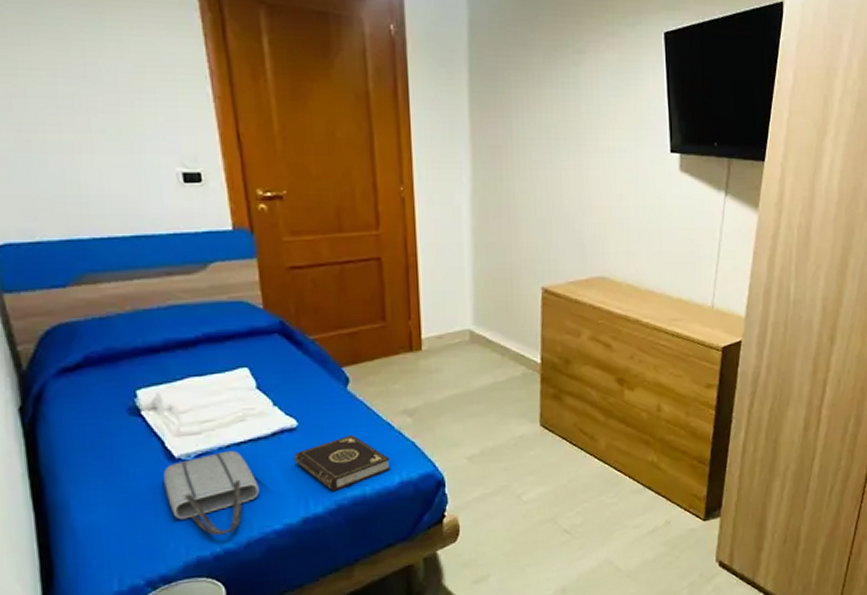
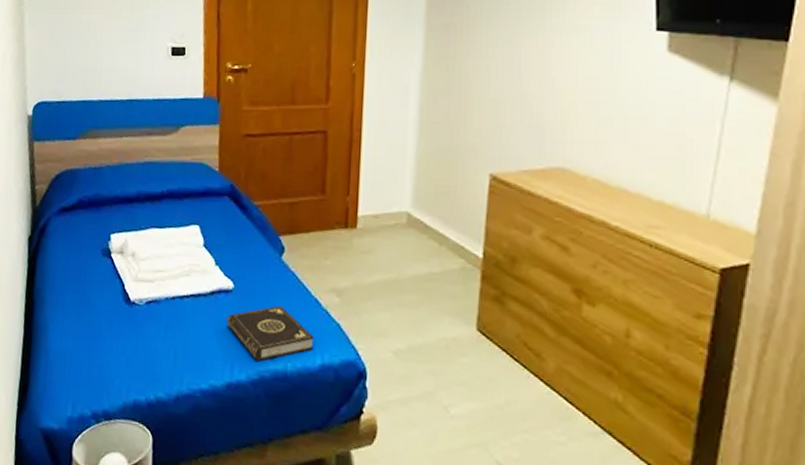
tote bag: present [164,450,259,536] -> none [119,302,193,384]

